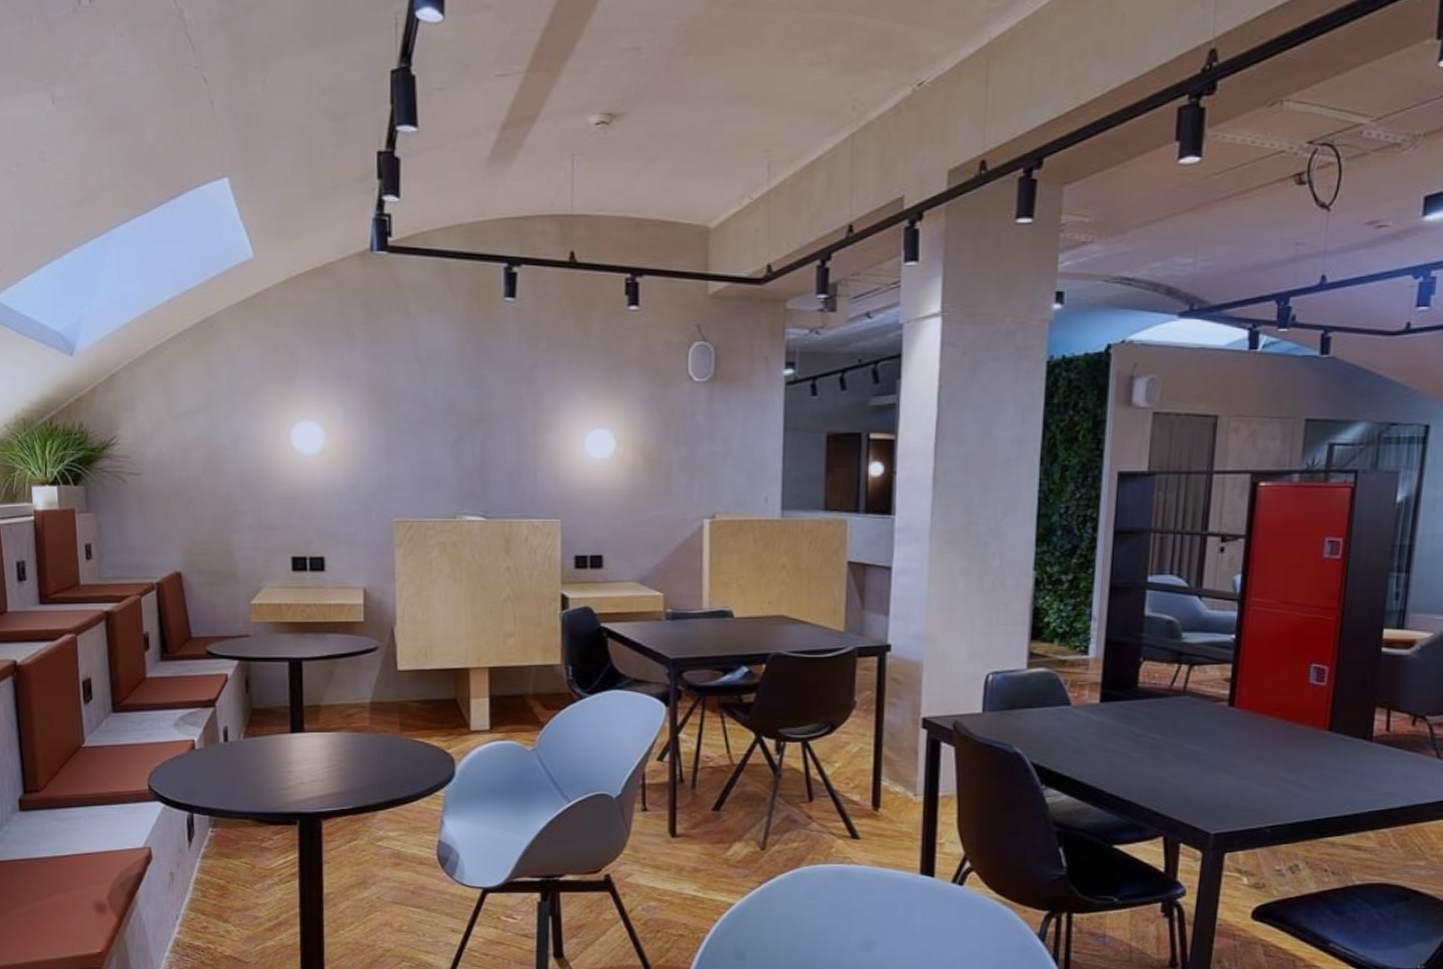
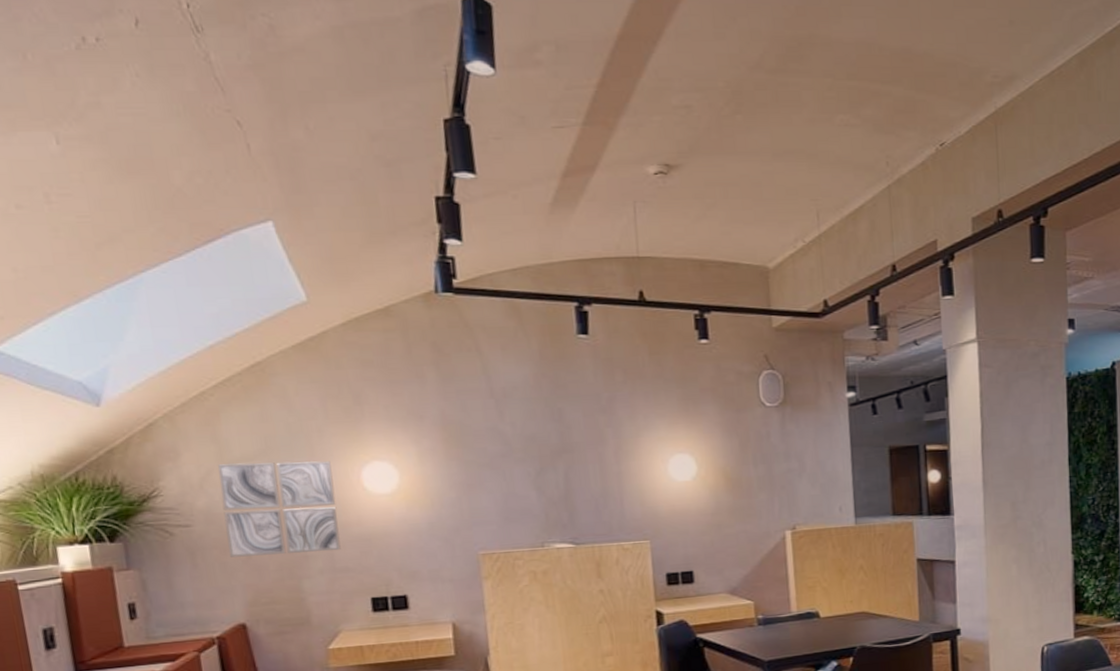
wall art: none [167,416,268,508] -> present [218,460,341,558]

